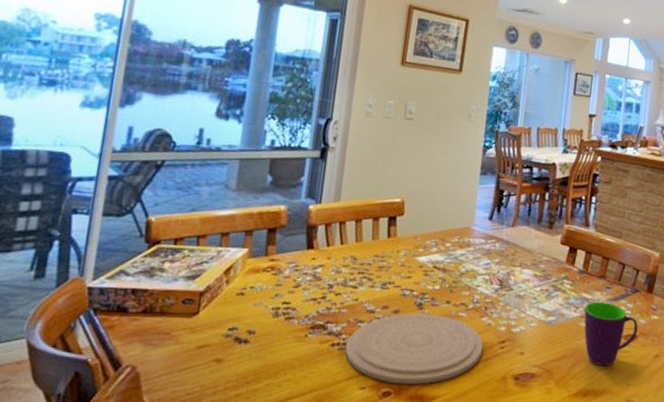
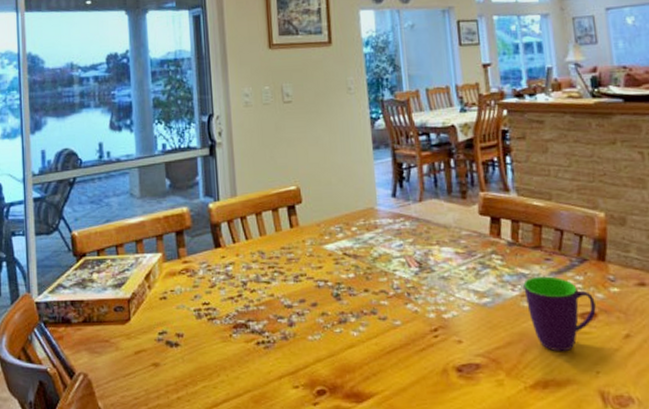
plate: present [345,313,483,385] -> none [271,304,415,381]

